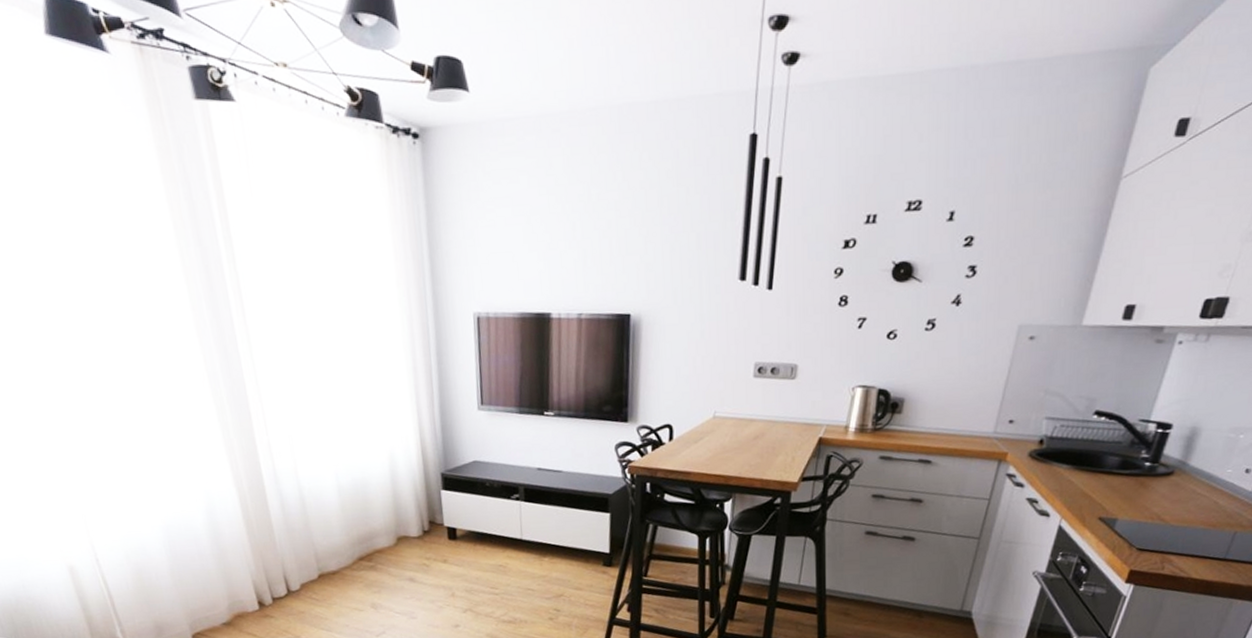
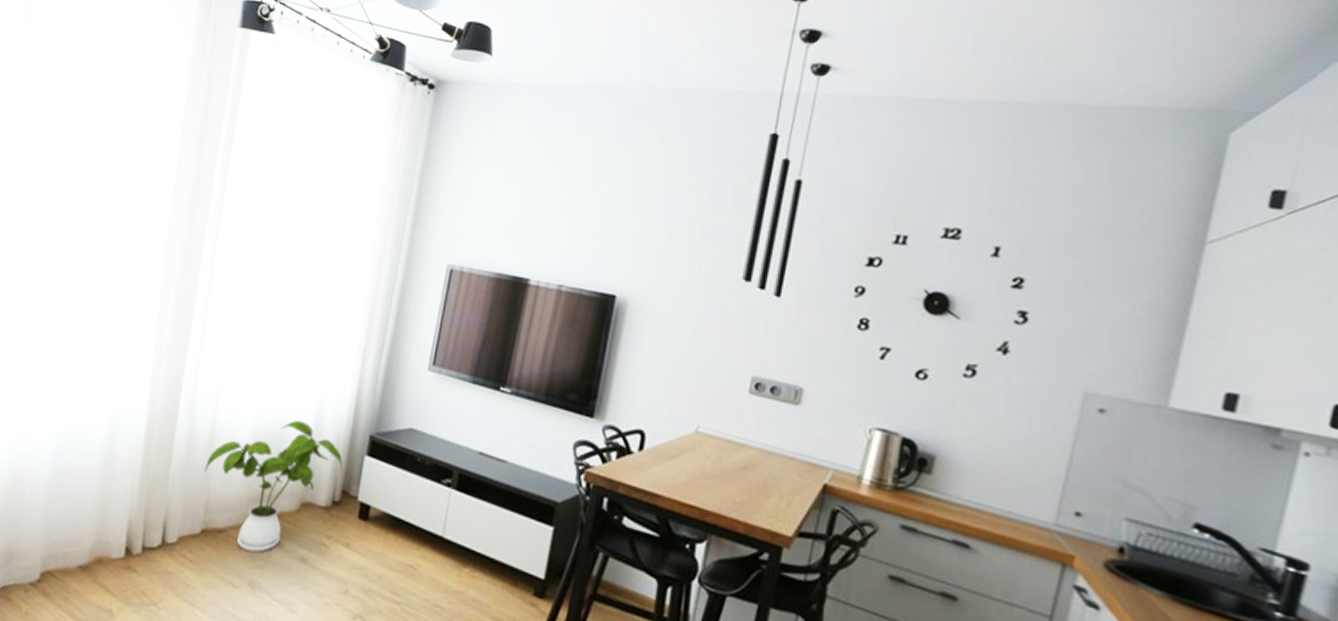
house plant: none [304,473,425,583] -> present [205,420,343,553]

